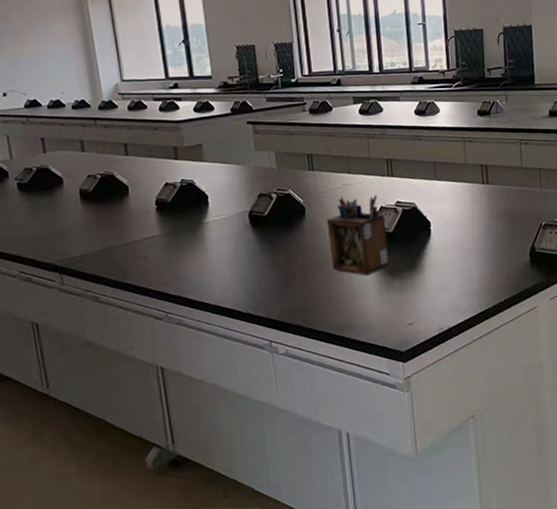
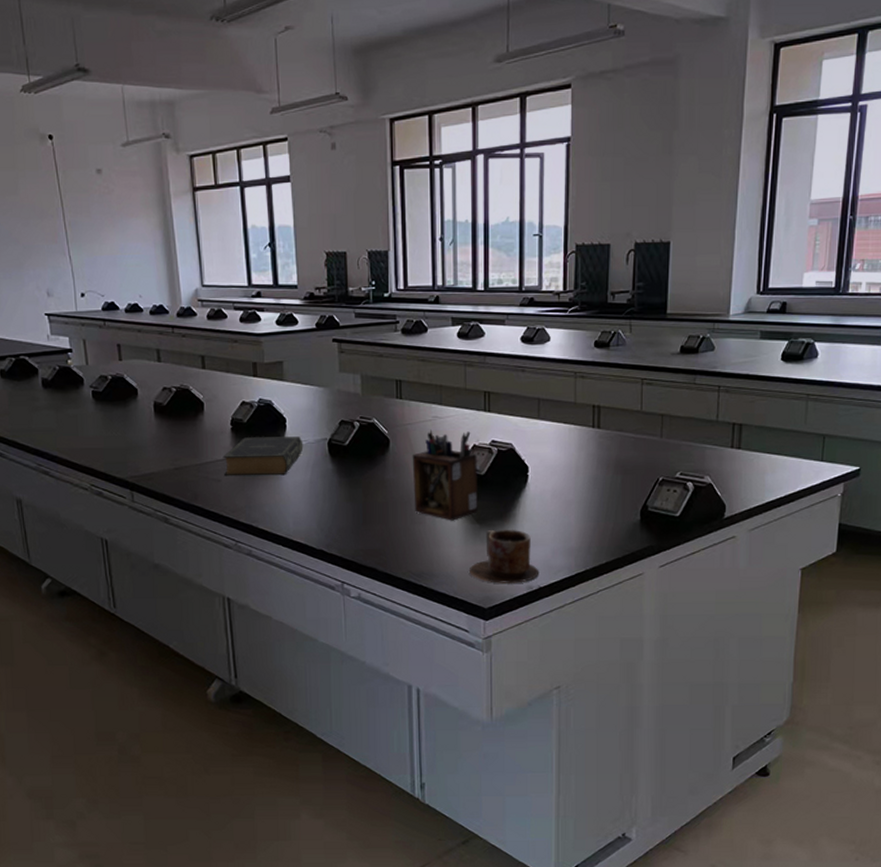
book: none [149,211,226,252] -> present [222,436,304,475]
mug: none [386,278,448,328] -> present [470,529,540,583]

